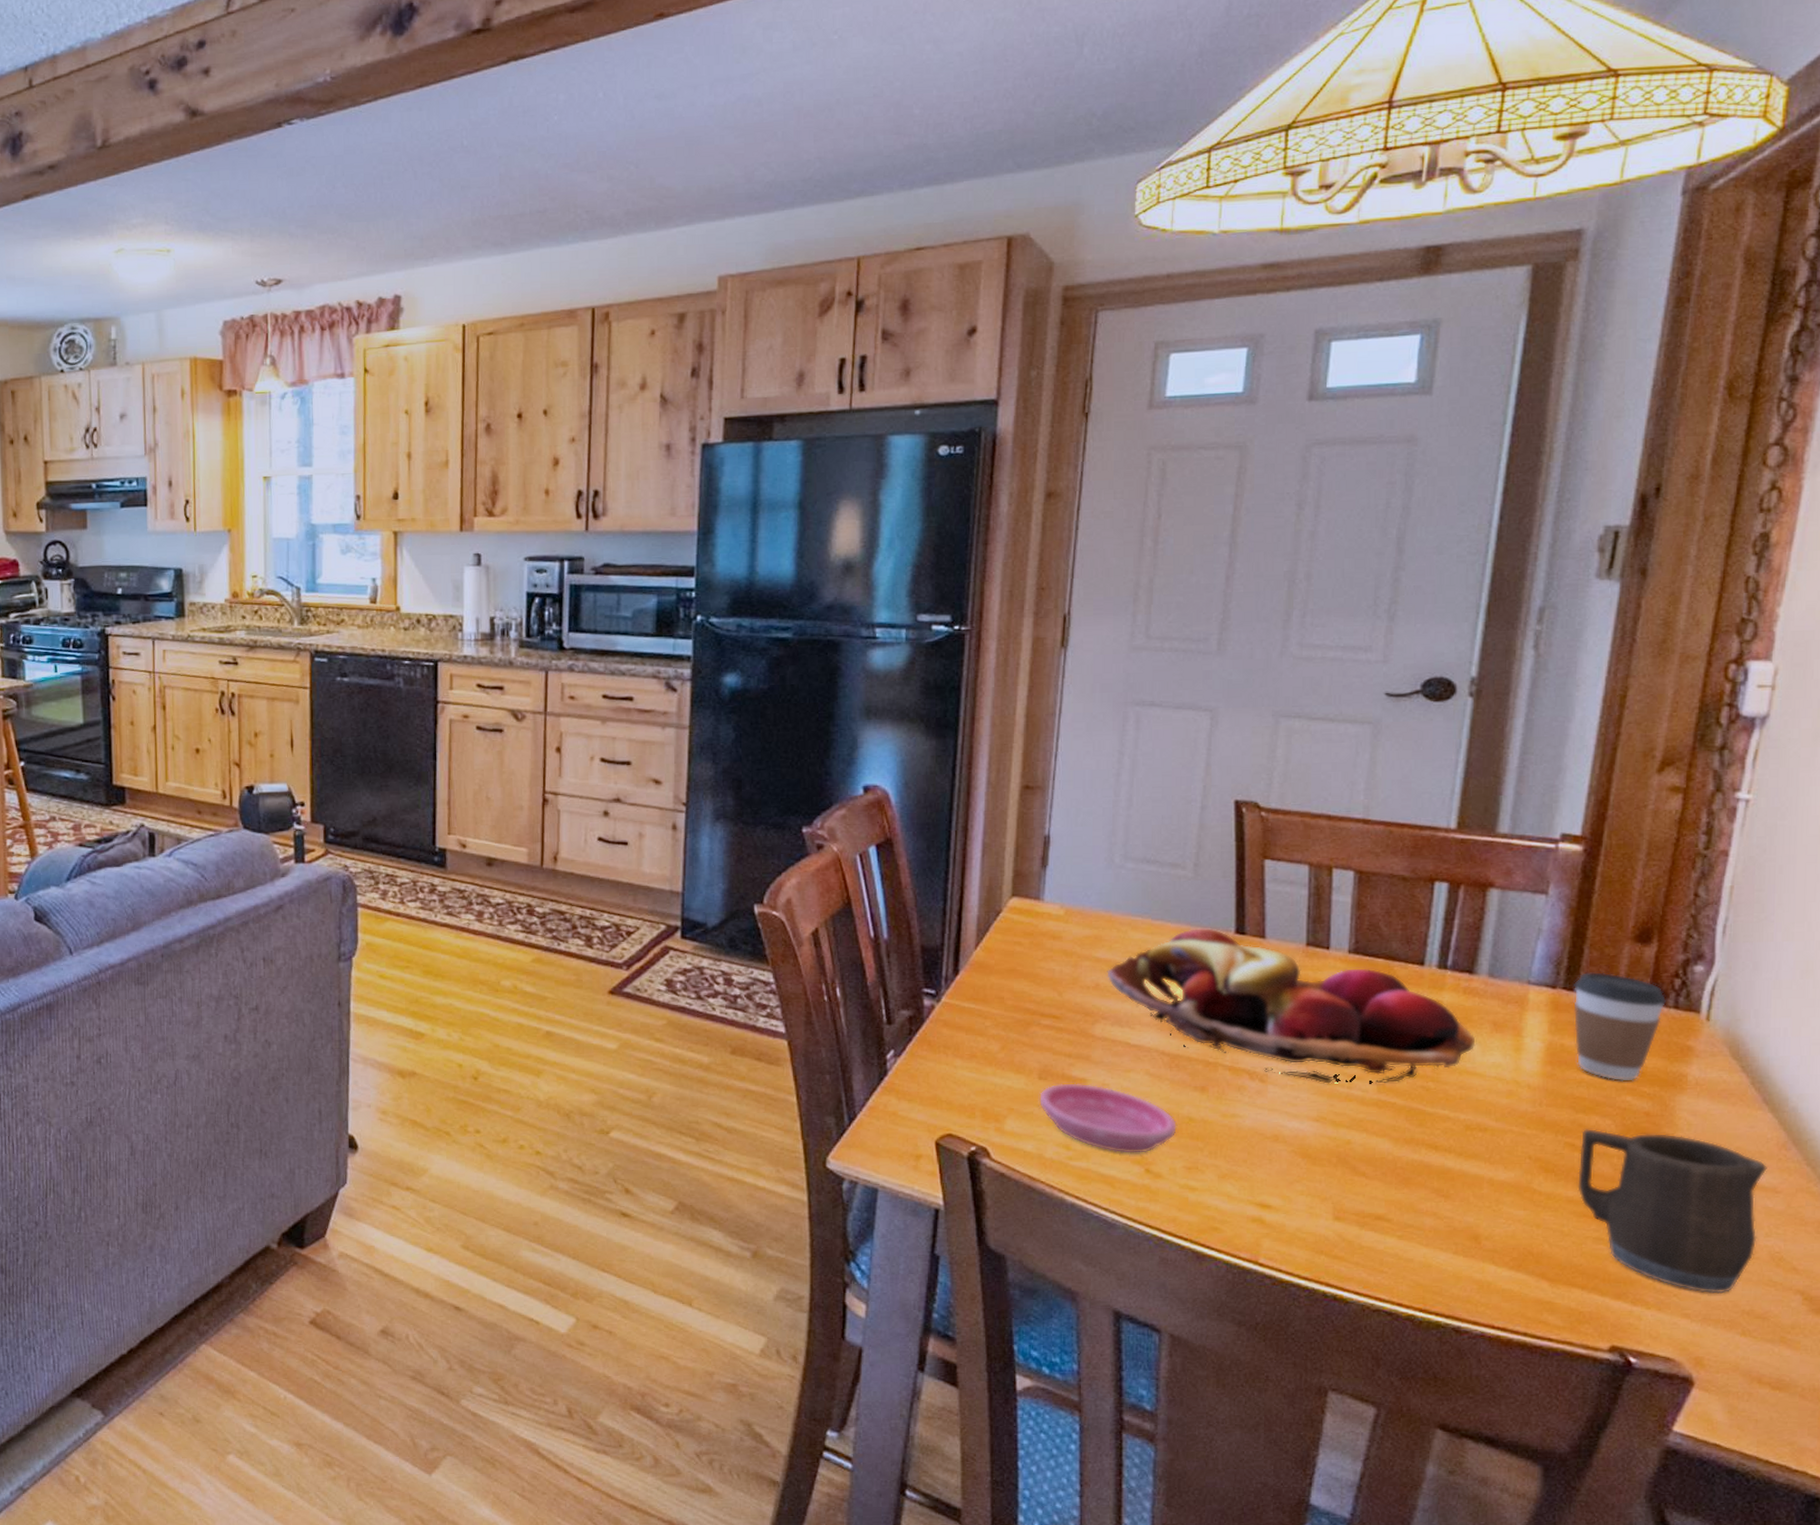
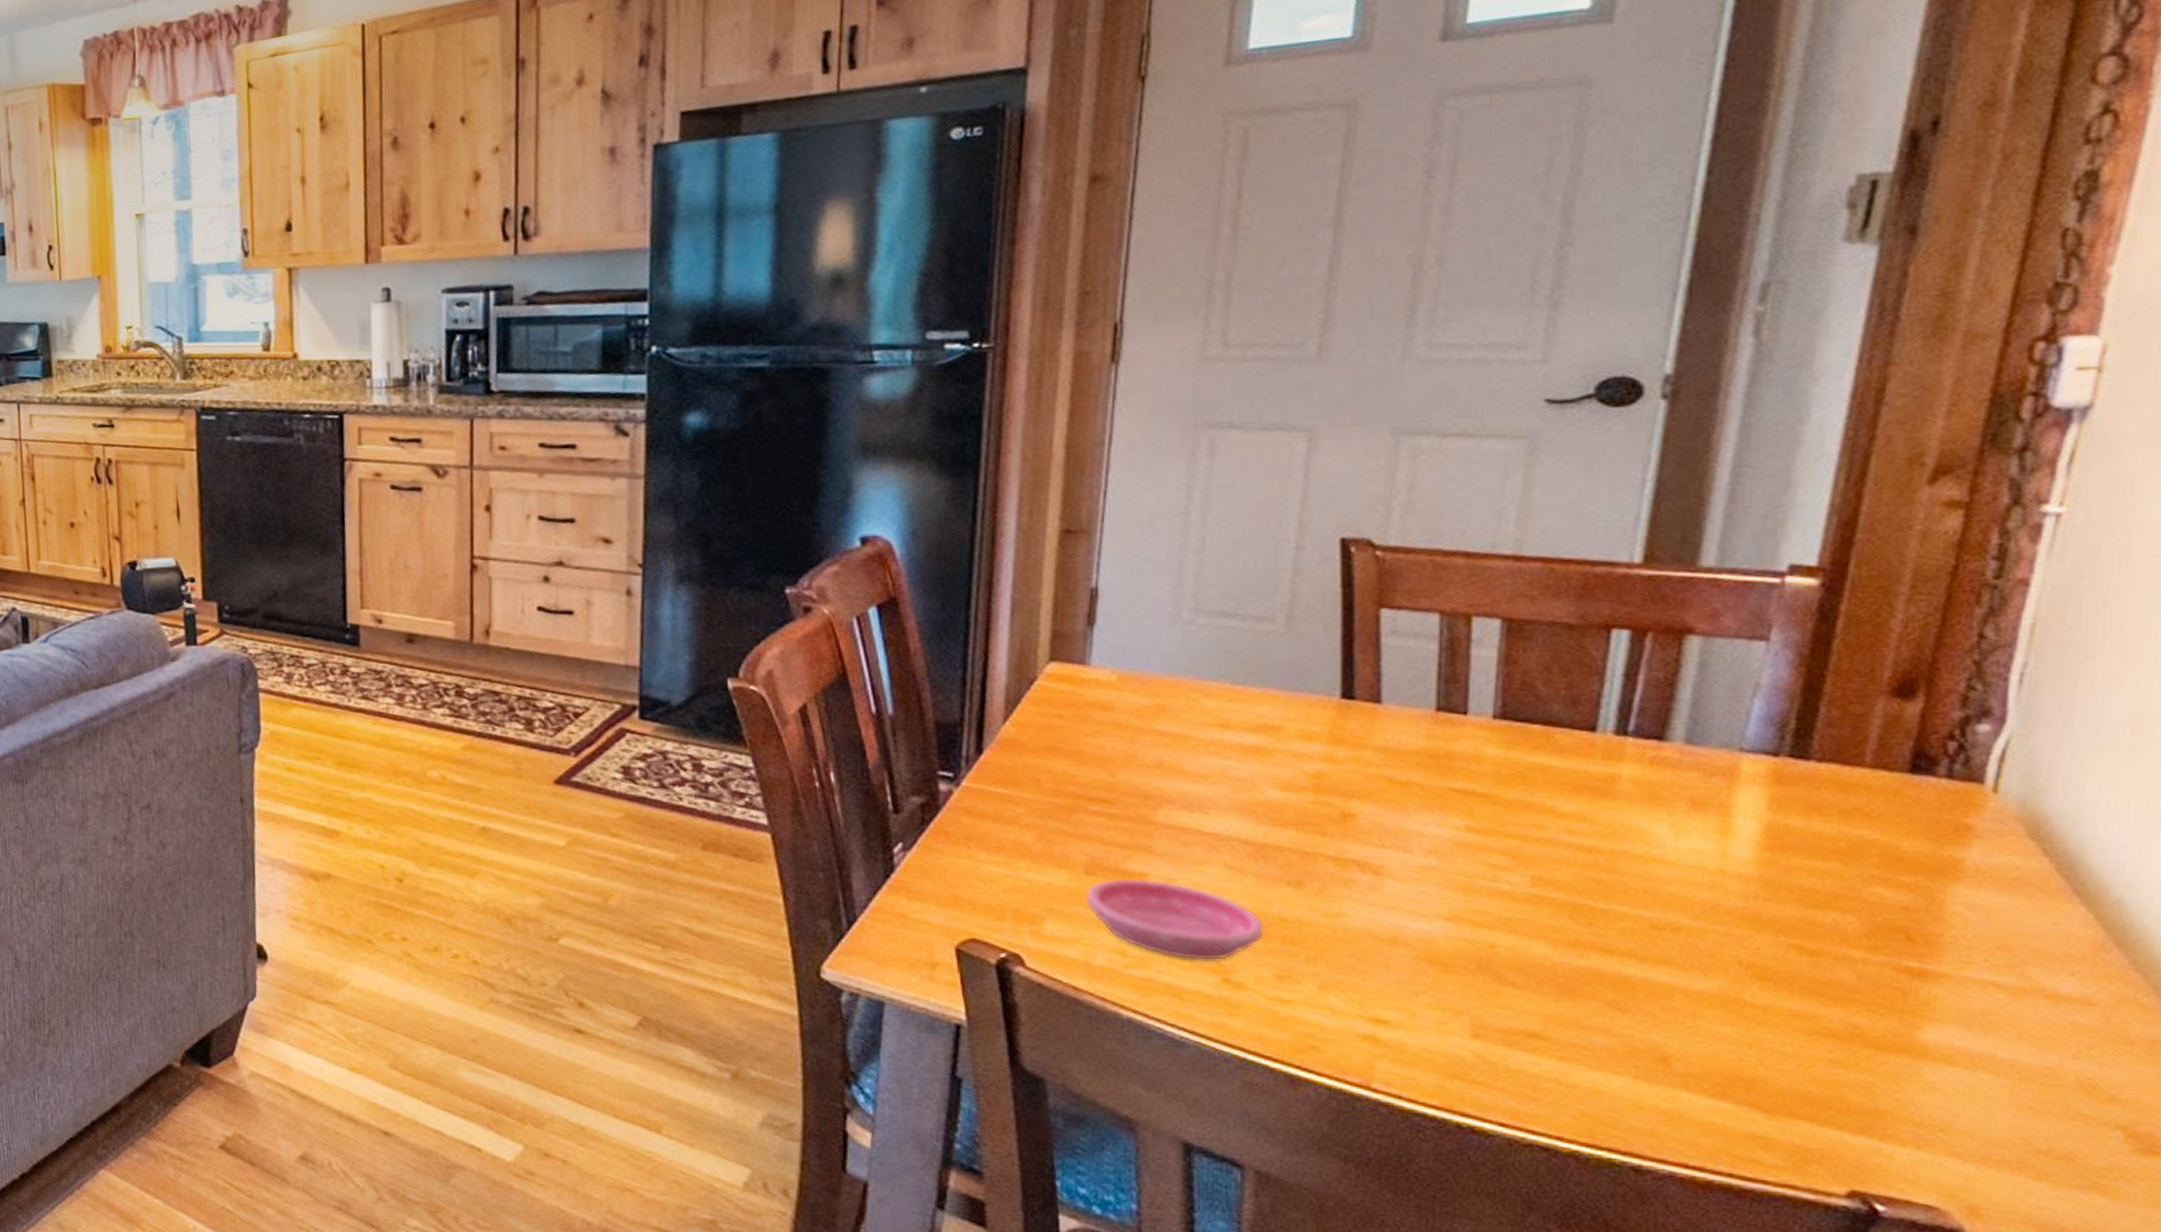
fruit basket: present [1107,928,1476,1084] -> none [1172,693,1667,876]
coffee cup: present [1573,972,1667,1082] -> none [1803,735,1937,869]
mug: present [1577,1128,1767,1294] -> none [1806,926,2077,1129]

